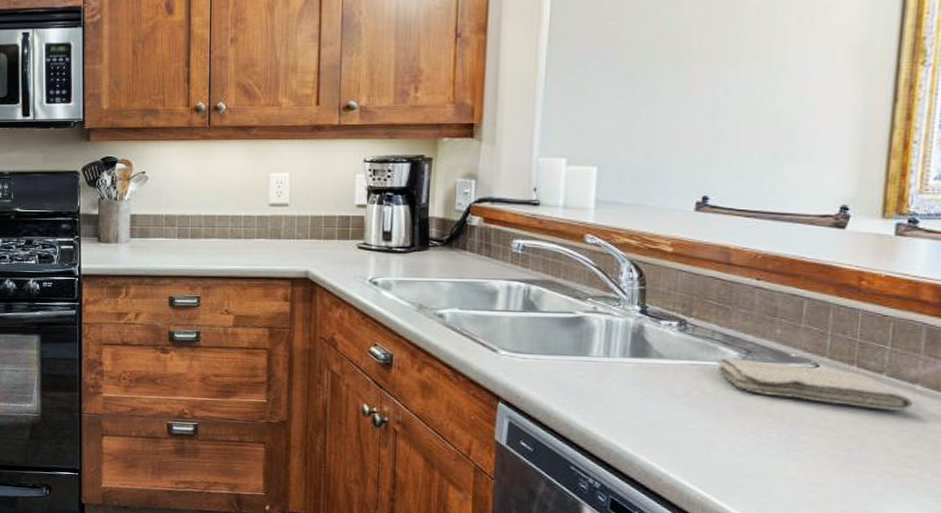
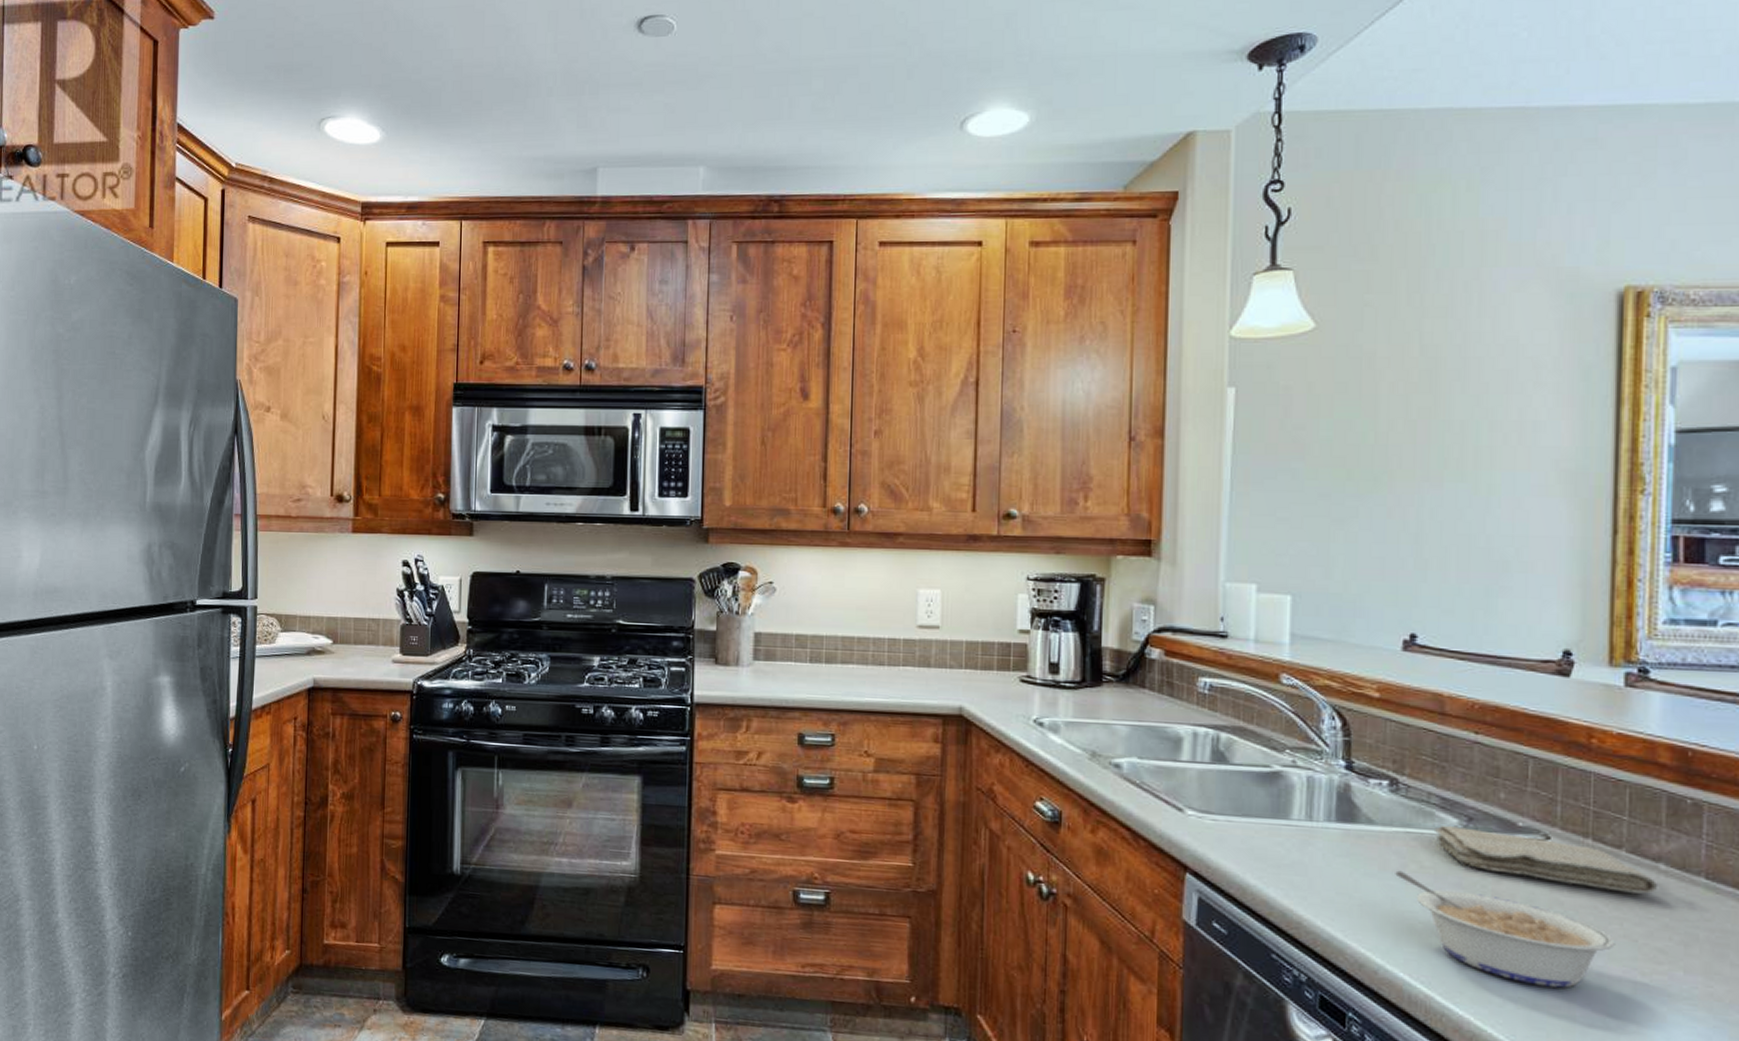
legume: none [680,396,872,489] -> present [1395,870,1615,988]

